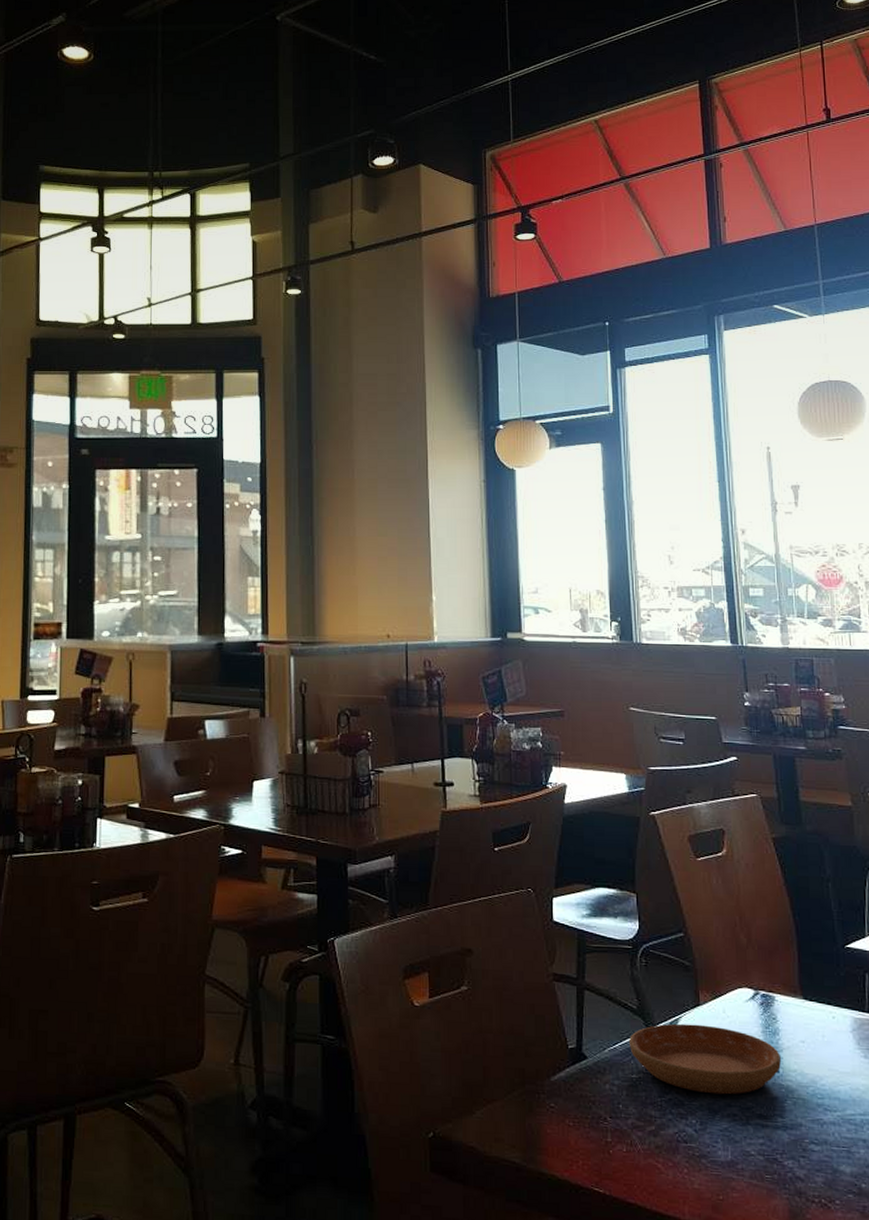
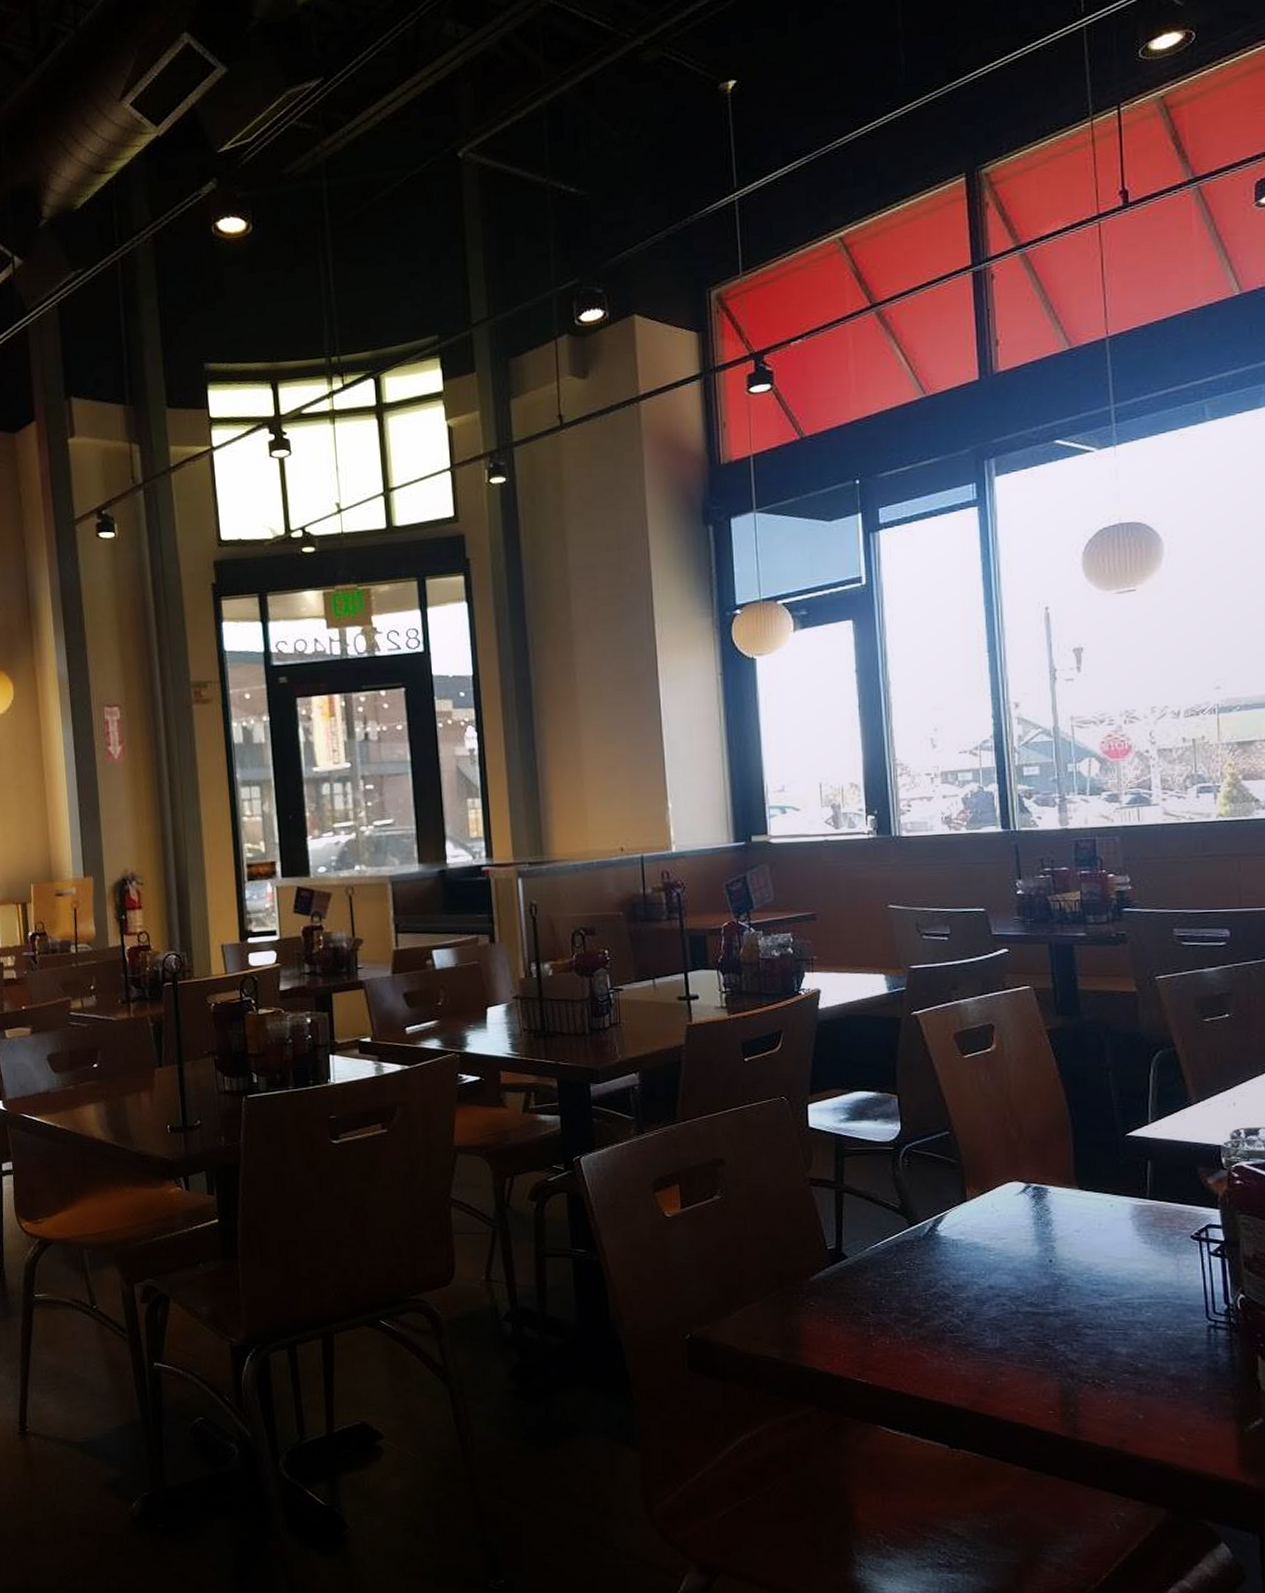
saucer: present [629,1023,781,1095] -> none [892,1220,1054,1286]

